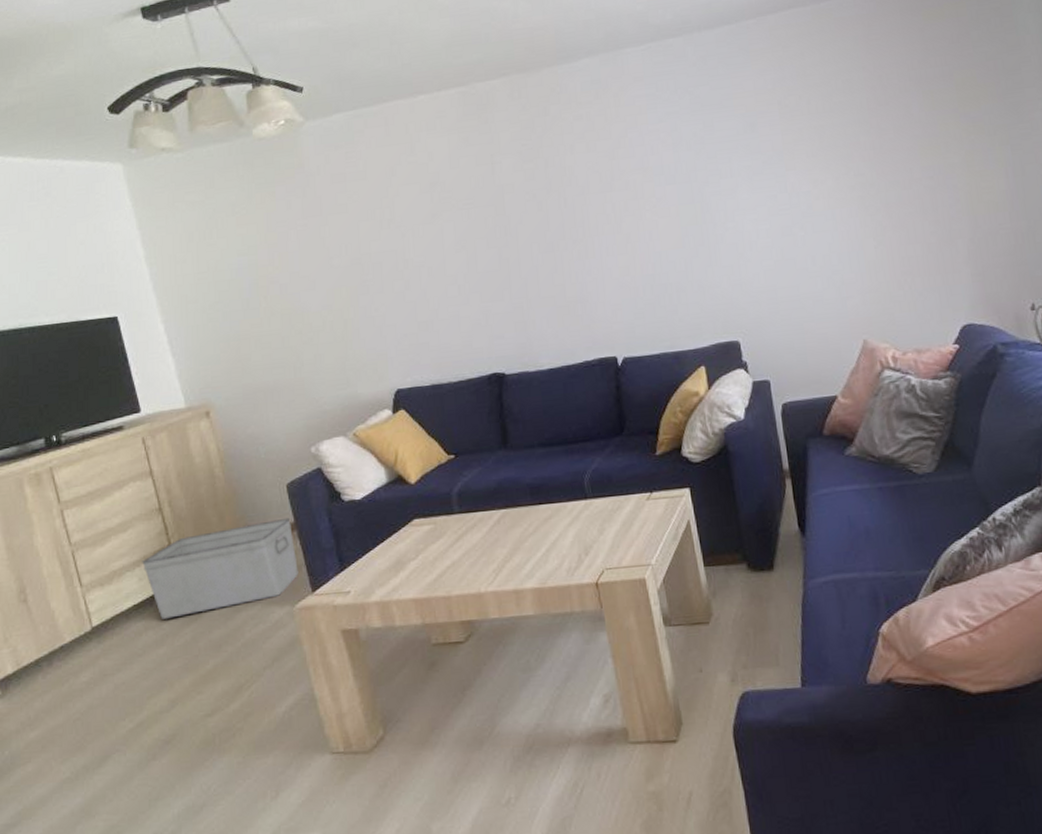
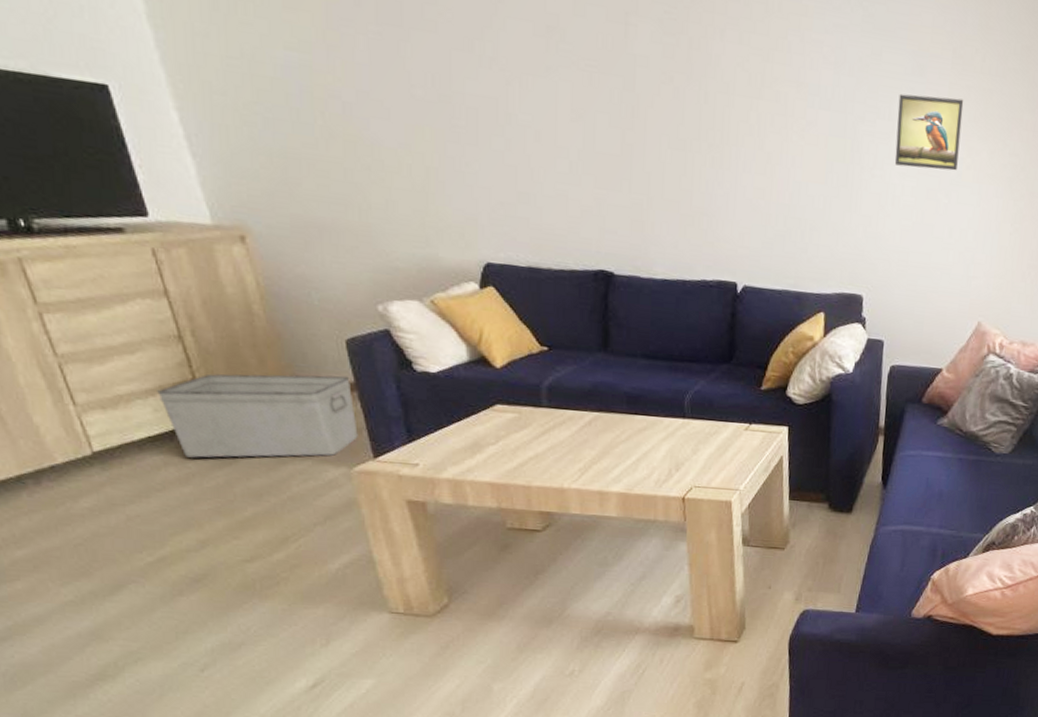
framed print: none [736,141,806,214] -> present [894,93,964,171]

